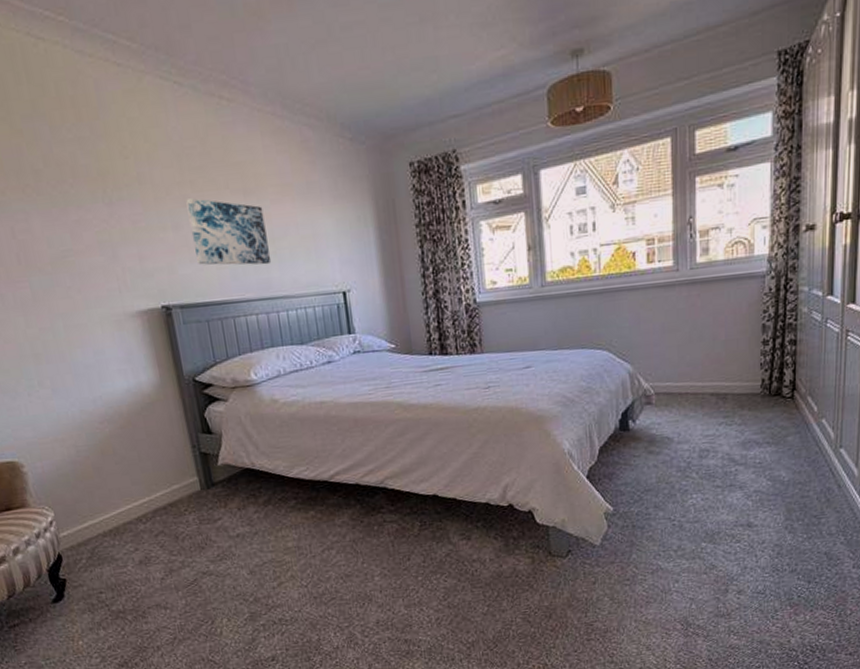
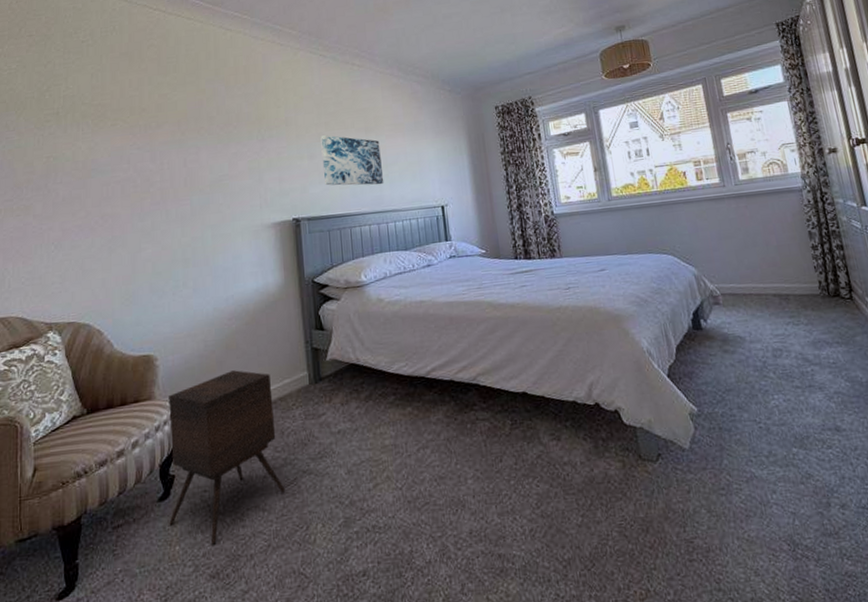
side table: none [44,476,186,639] -> present [169,370,286,545]

